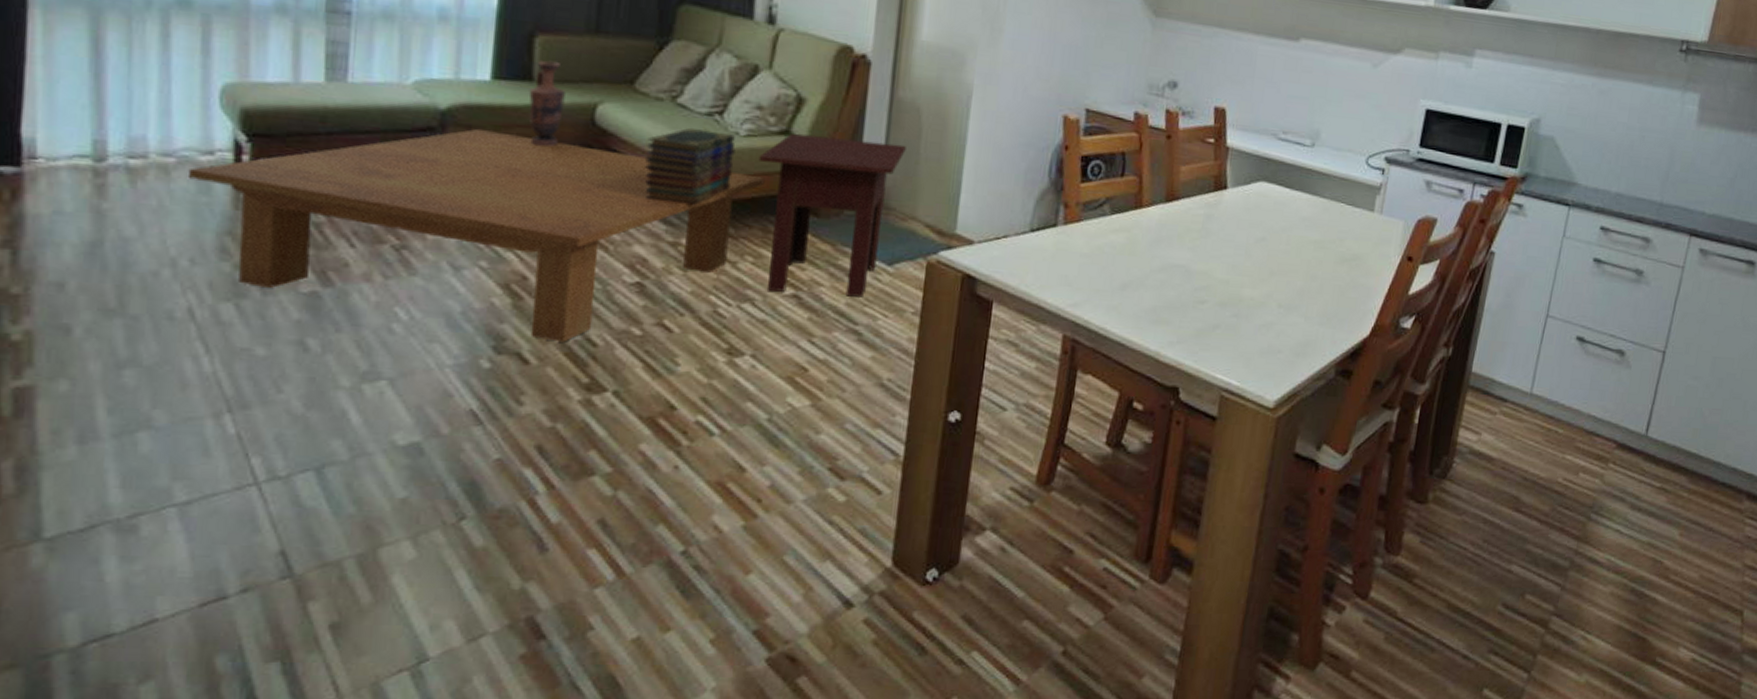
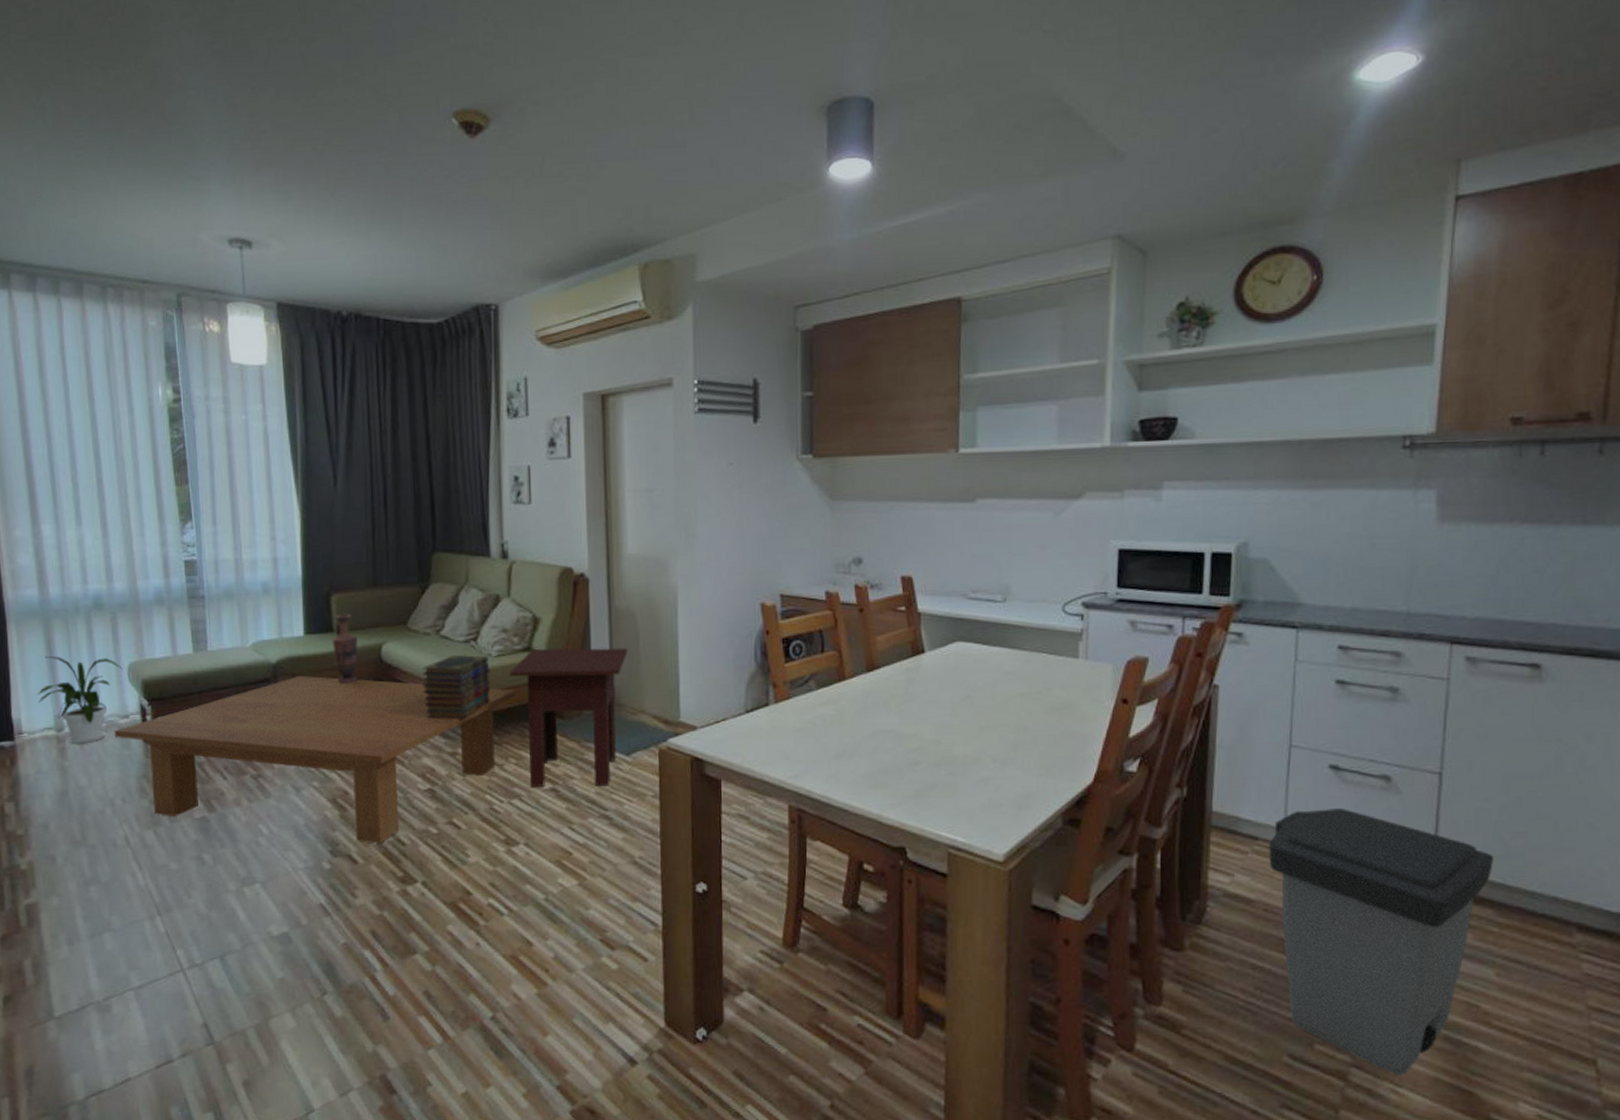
house plant: none [67,58,213,182] -> present [37,655,123,744]
trash can: none [1510,377,1694,624] -> present [1268,809,1493,1076]

